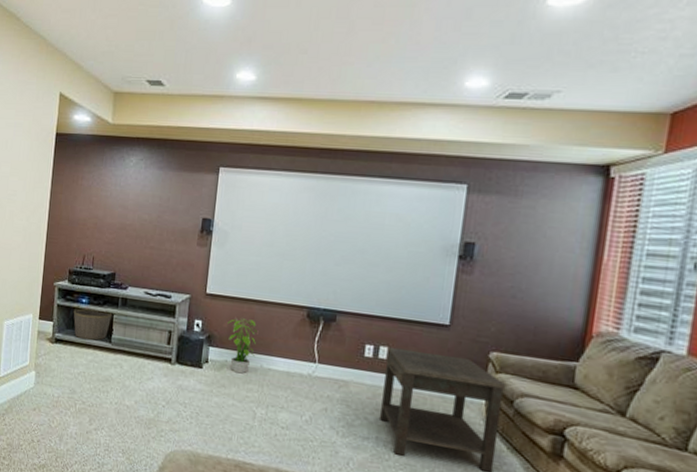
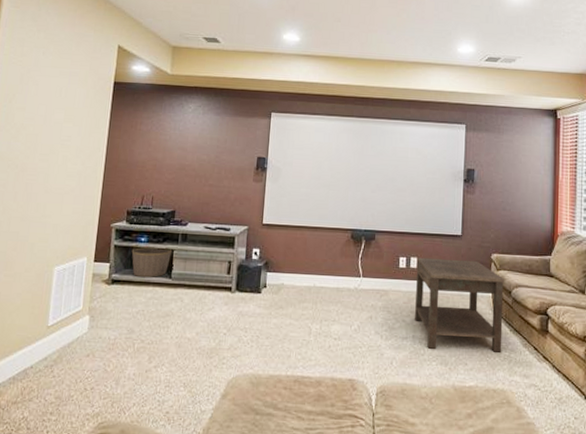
potted plant: present [227,318,257,374] -> none [283,244,309,294]

